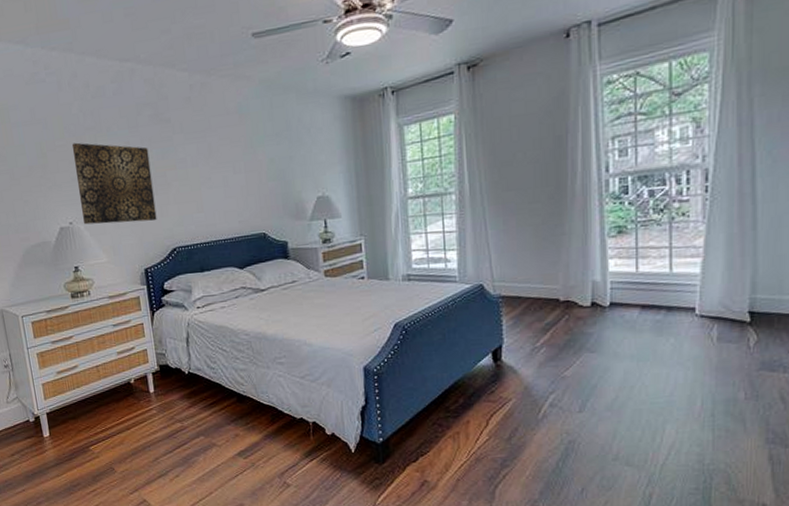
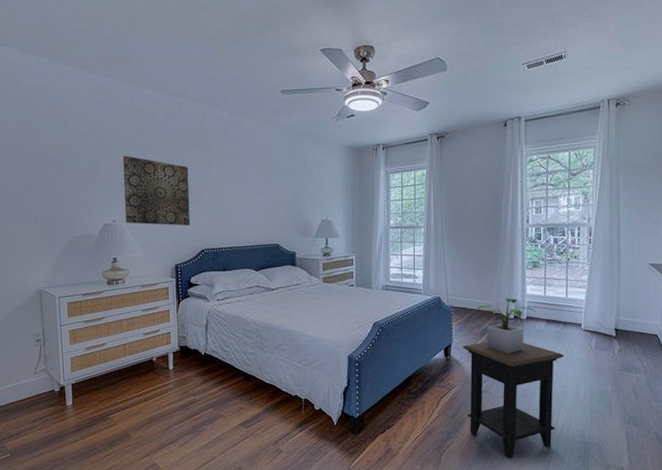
side table: none [519,338,670,492] -> present [463,342,565,459]
potted plant: none [534,278,624,354] -> present [476,297,536,353]

